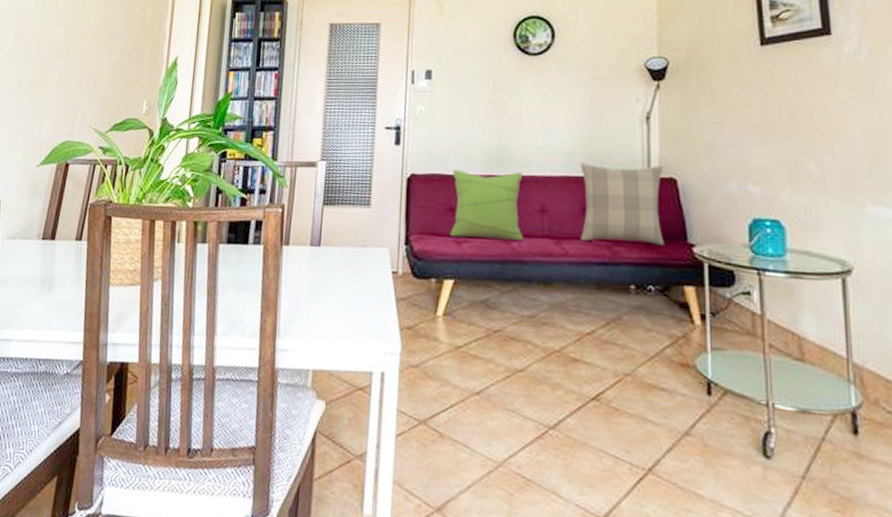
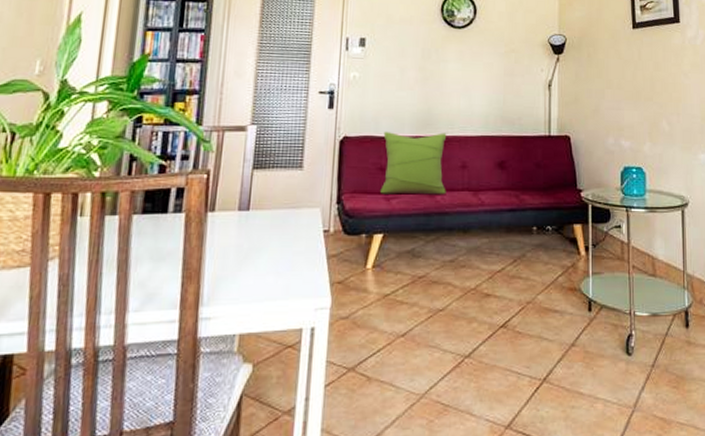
pillow: present [580,163,664,245] -> none [494,124,561,192]

